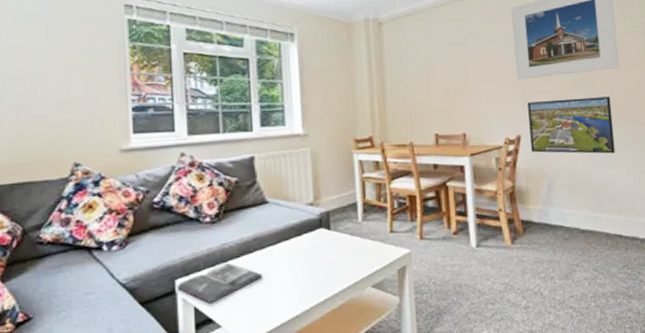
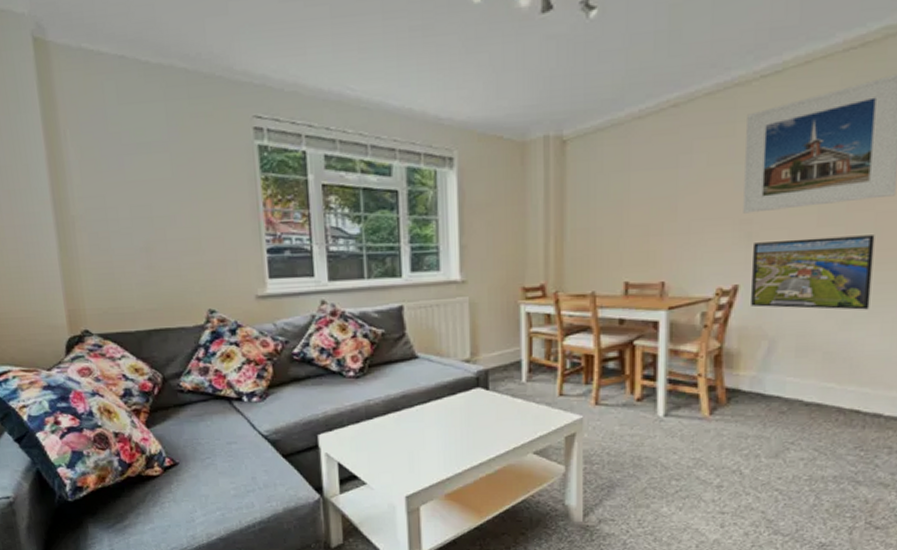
magazine: present [176,263,263,304] -> none [319,421,411,460]

